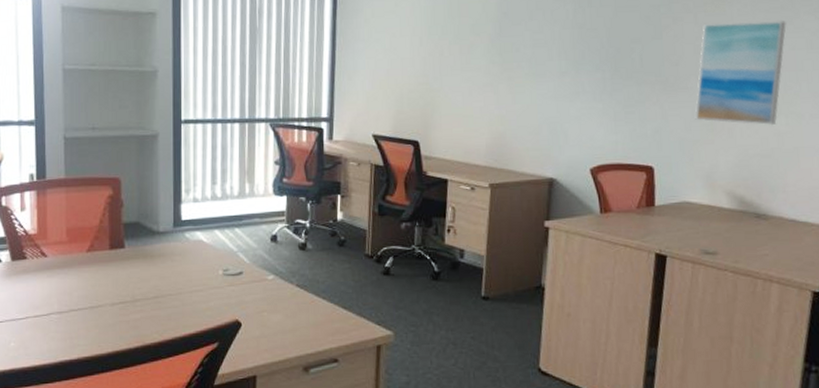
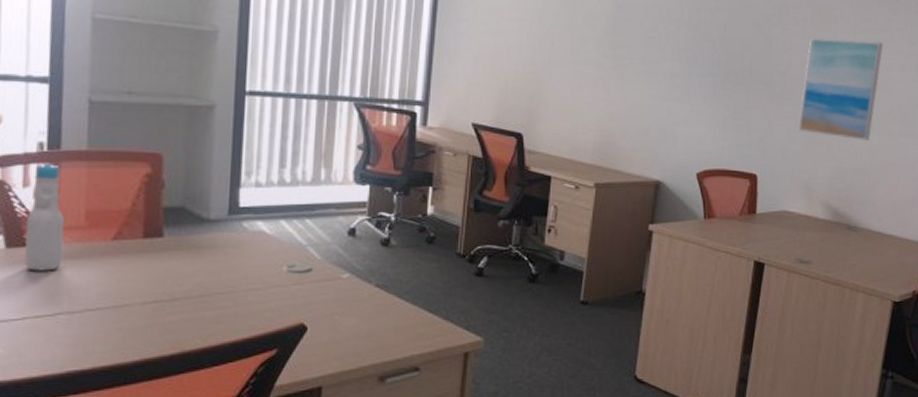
bottle: none [24,190,52,279] -> present [24,162,64,271]

